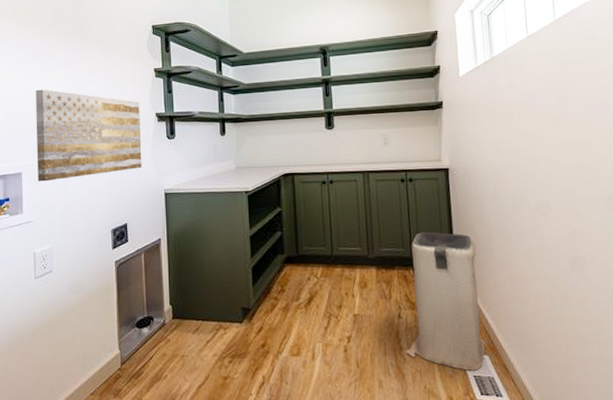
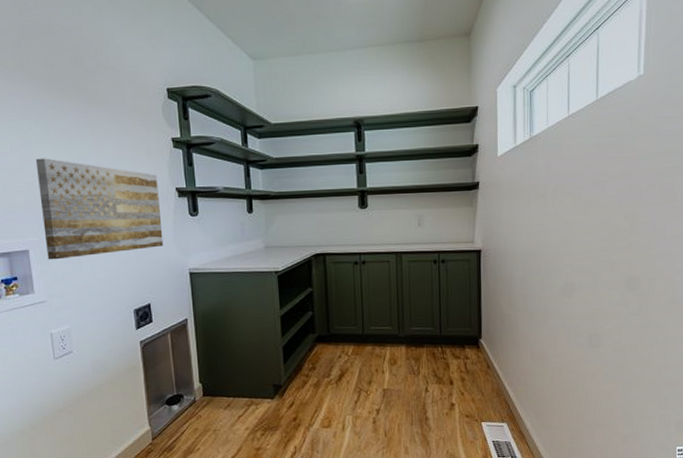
laundry basket: present [406,232,486,371] -> none [431,311,505,437]

